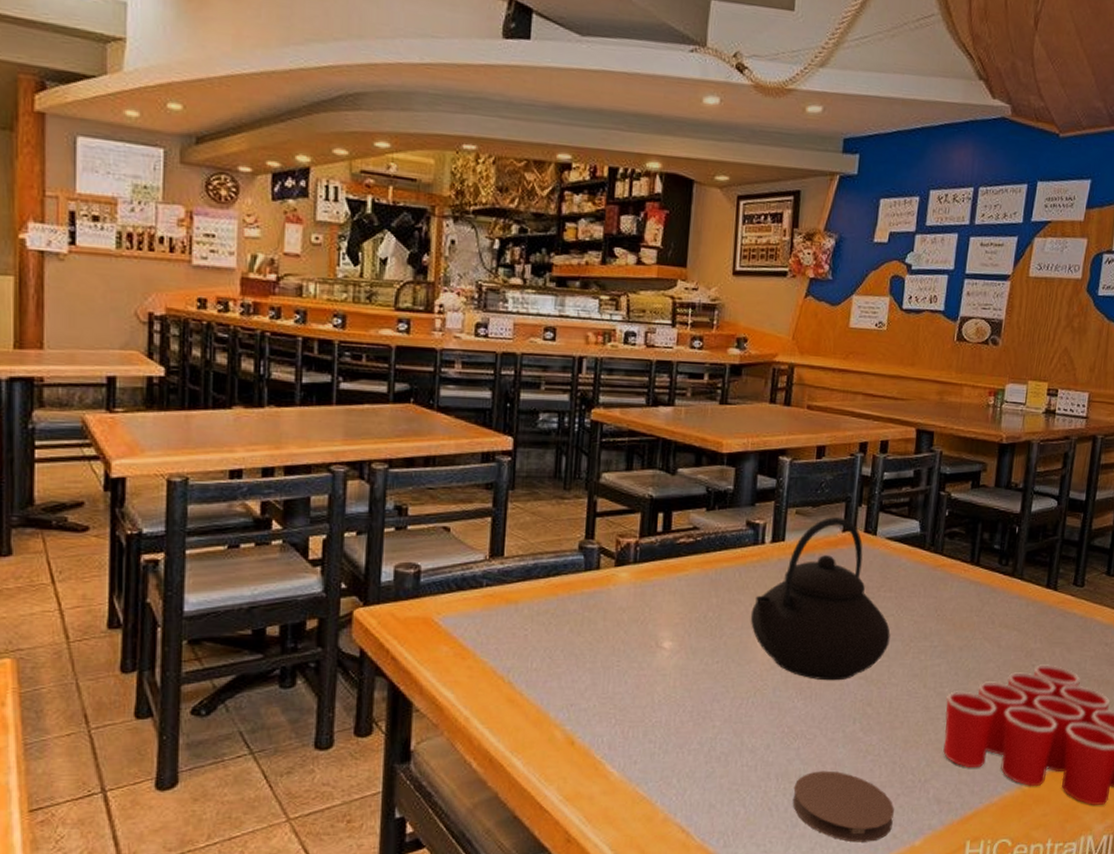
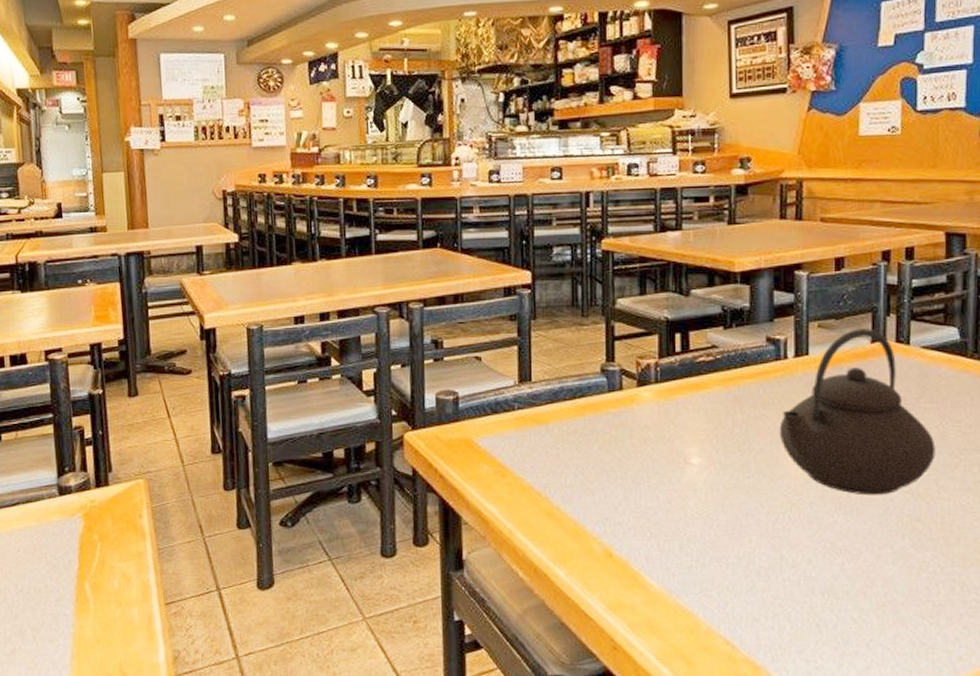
coaster: present [792,770,894,842] -> none [841,587,958,663]

